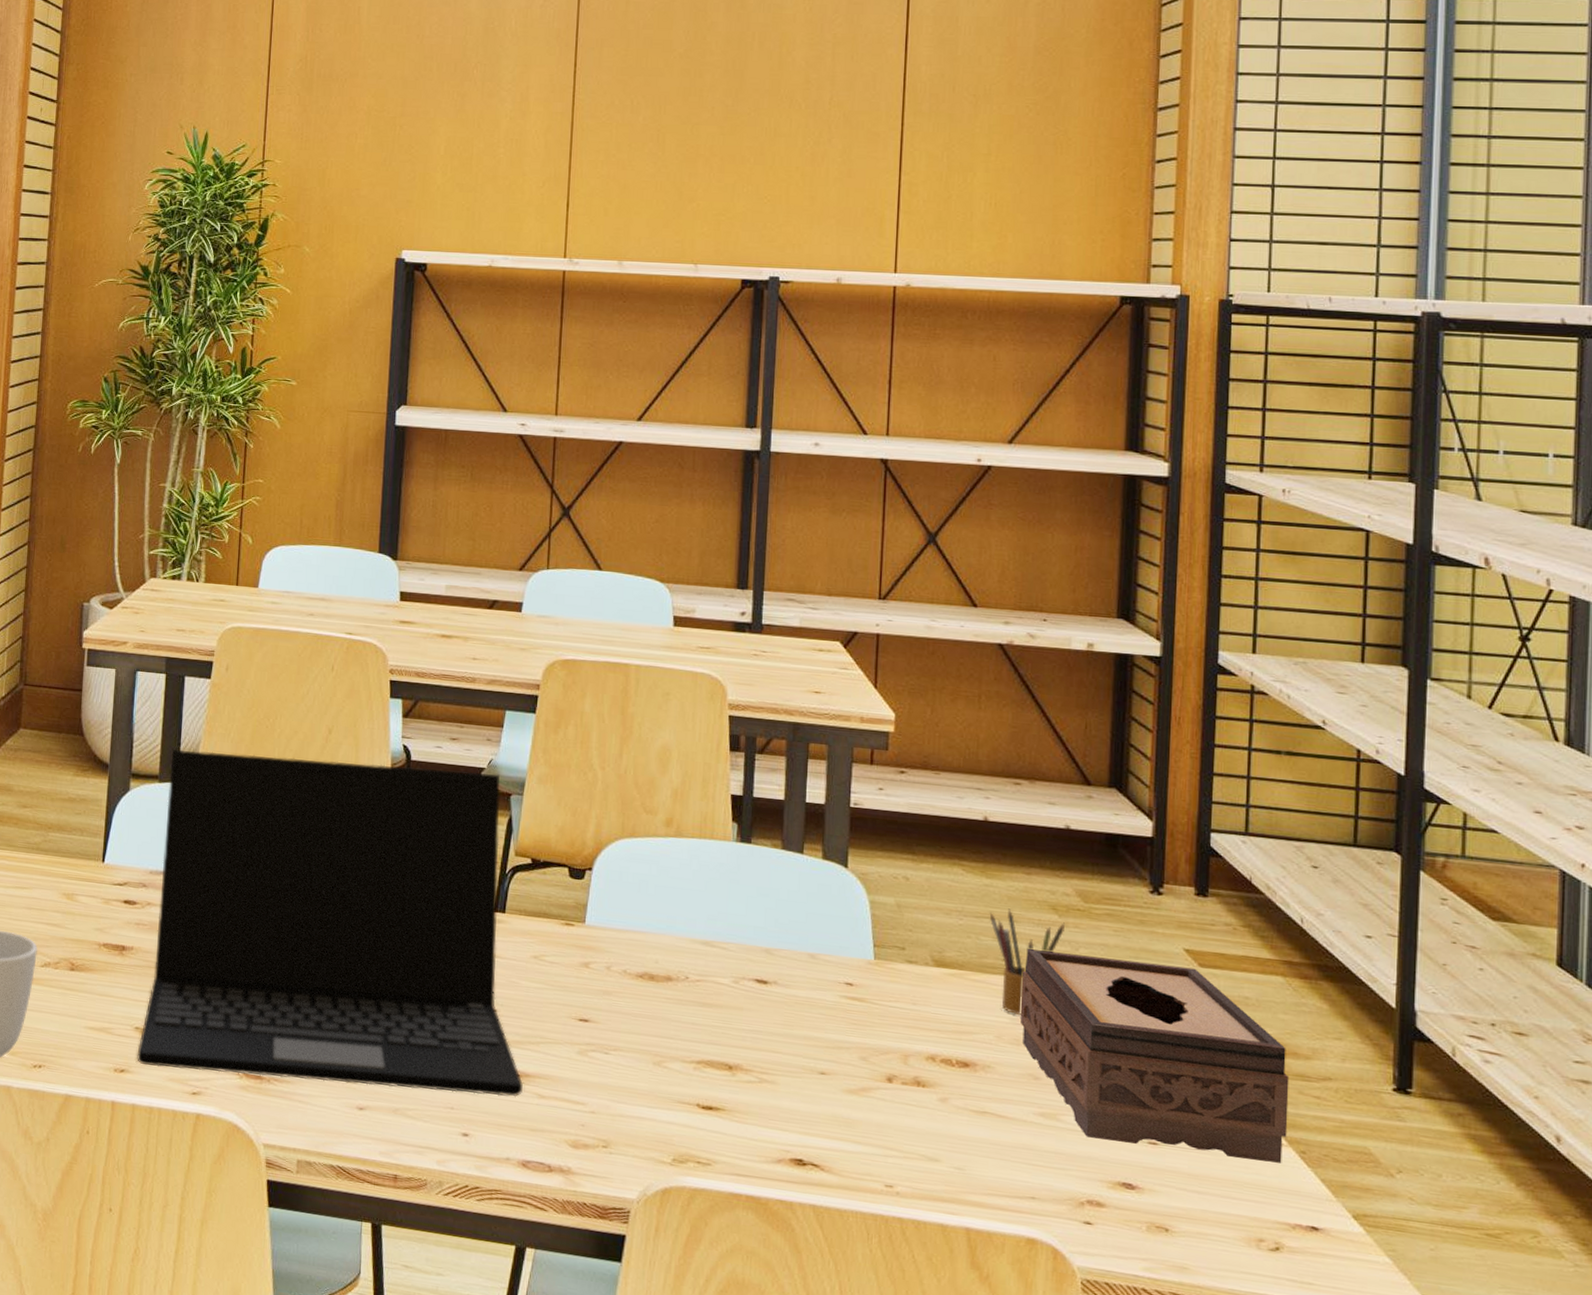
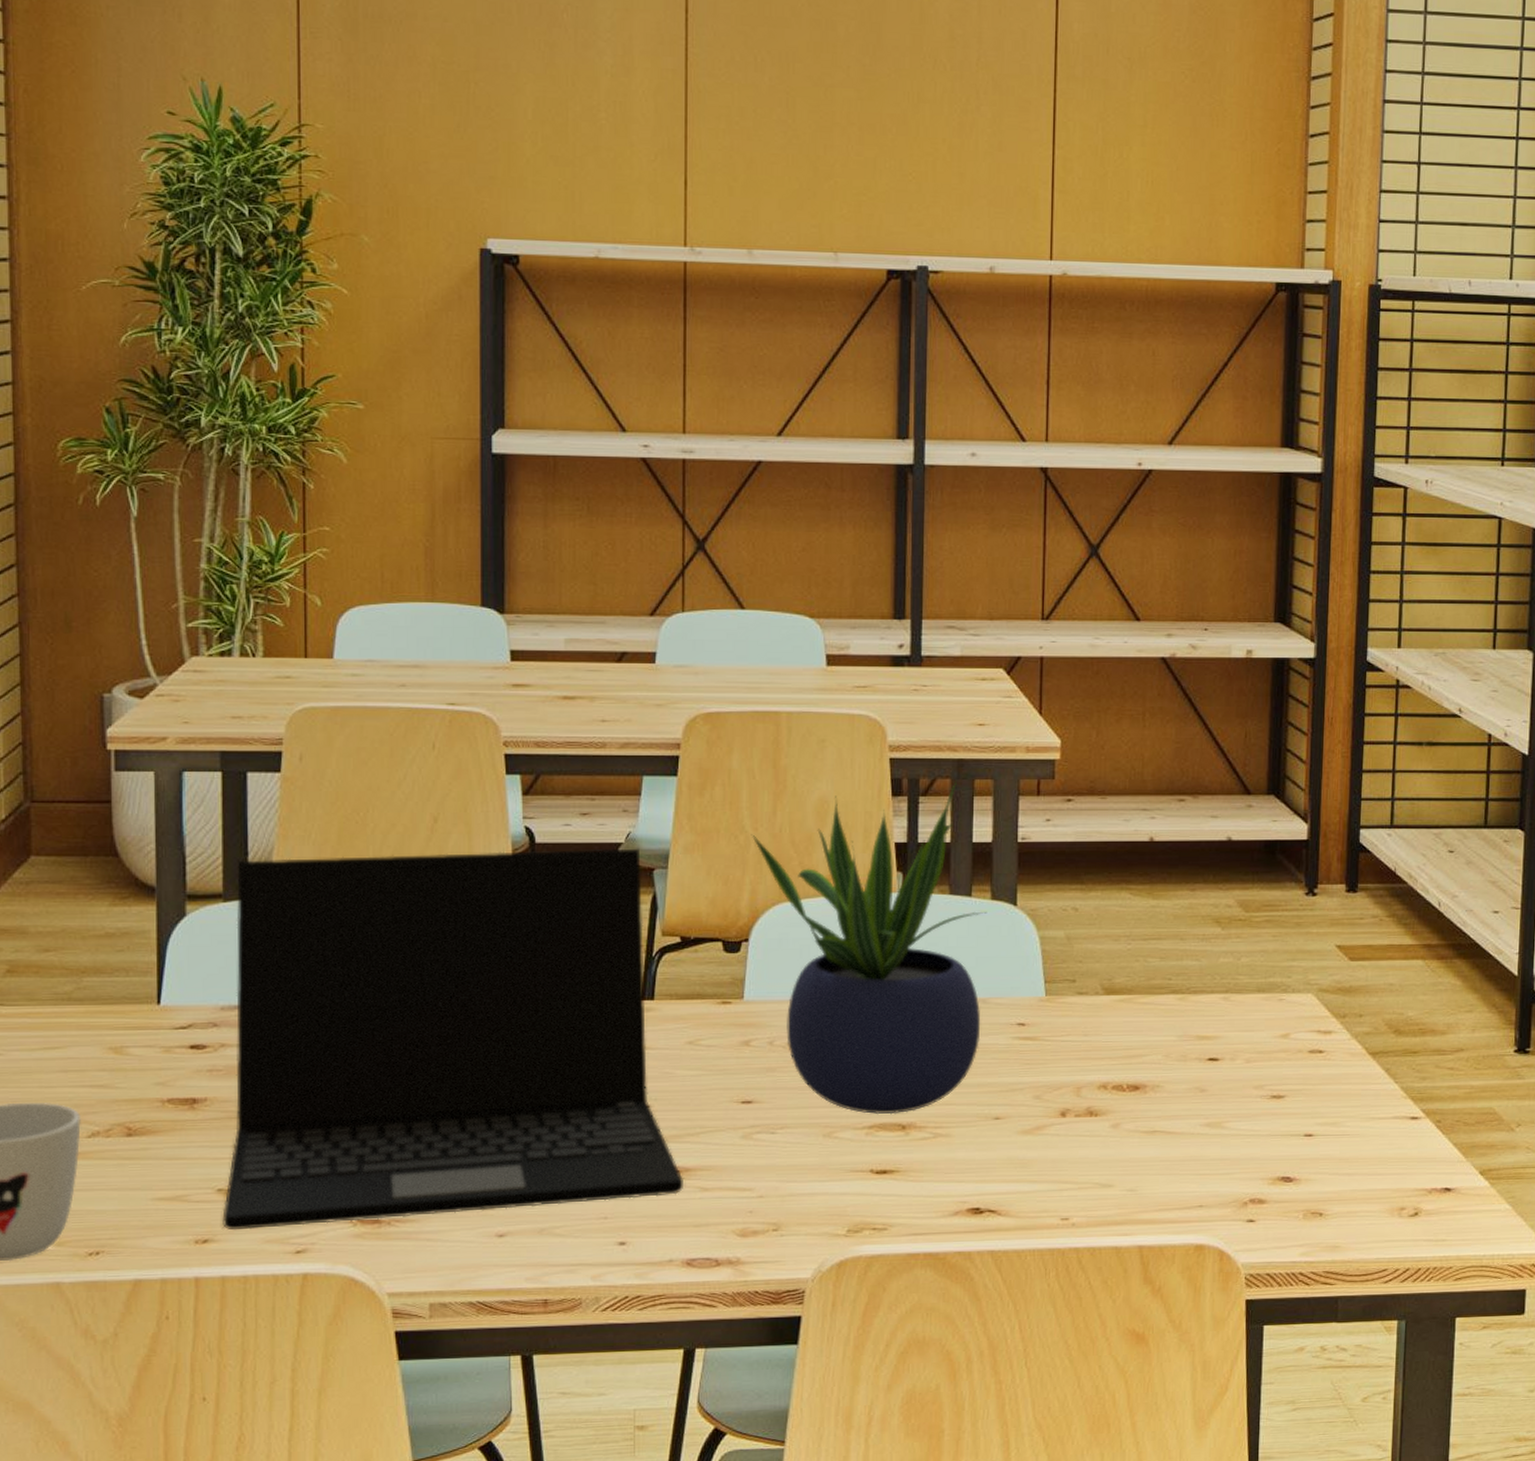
potted plant: none [598,741,818,1054] -> present [751,779,987,1115]
pencil box: present [989,908,1066,1015] -> none [1156,927,1228,1031]
tissue box: present [1021,949,1290,1163] -> none [1187,963,1428,1139]

